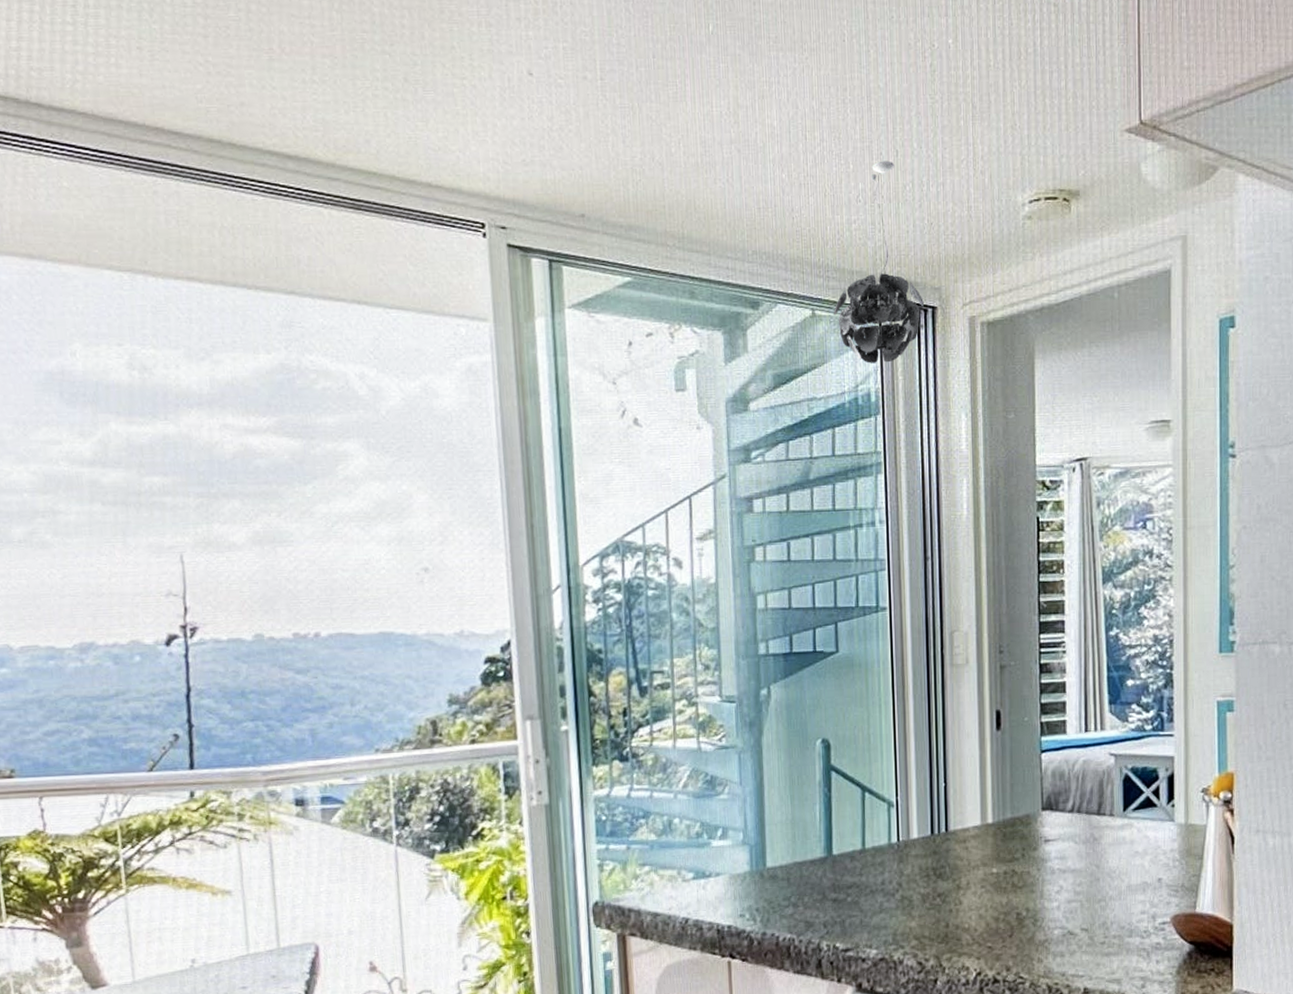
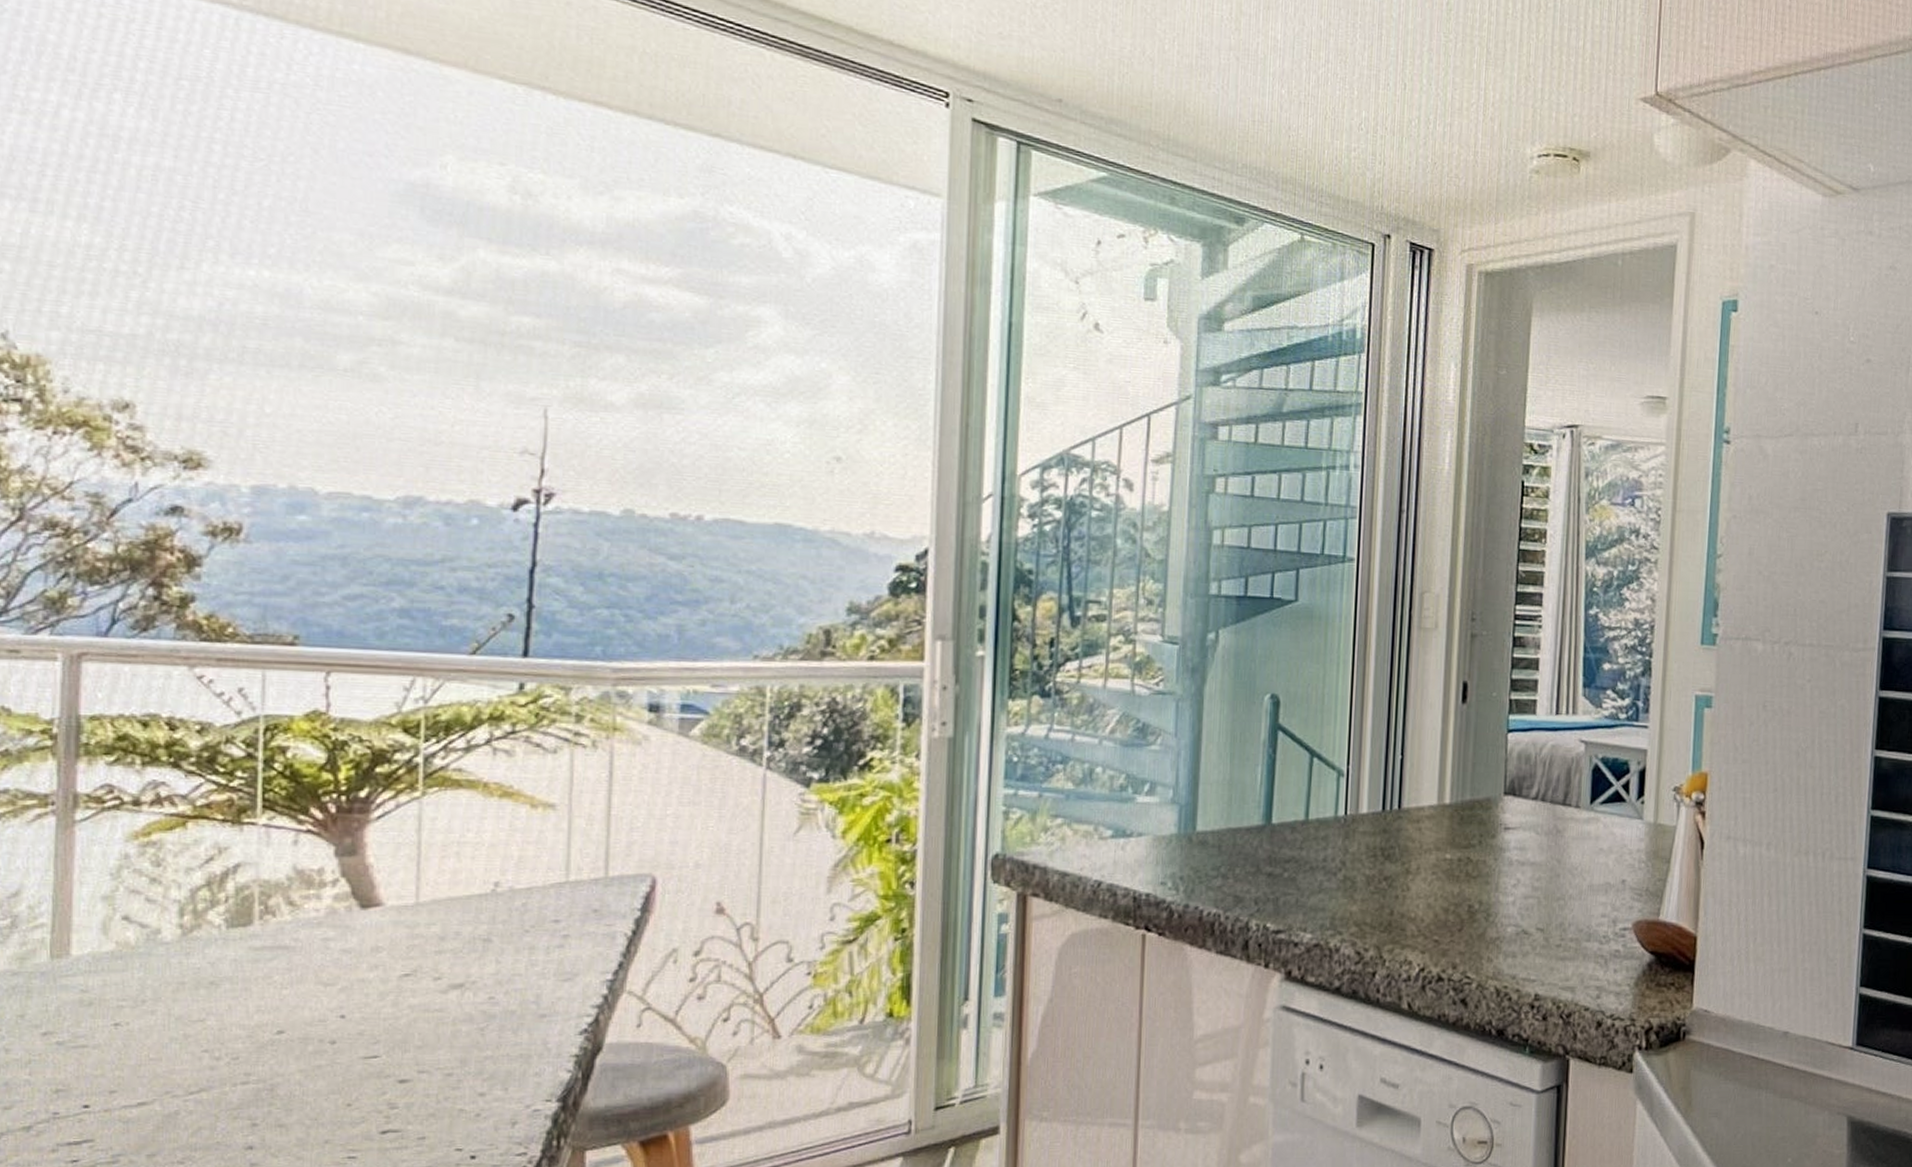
pendant light: present [834,160,924,363] -> none [1324,91,1421,300]

